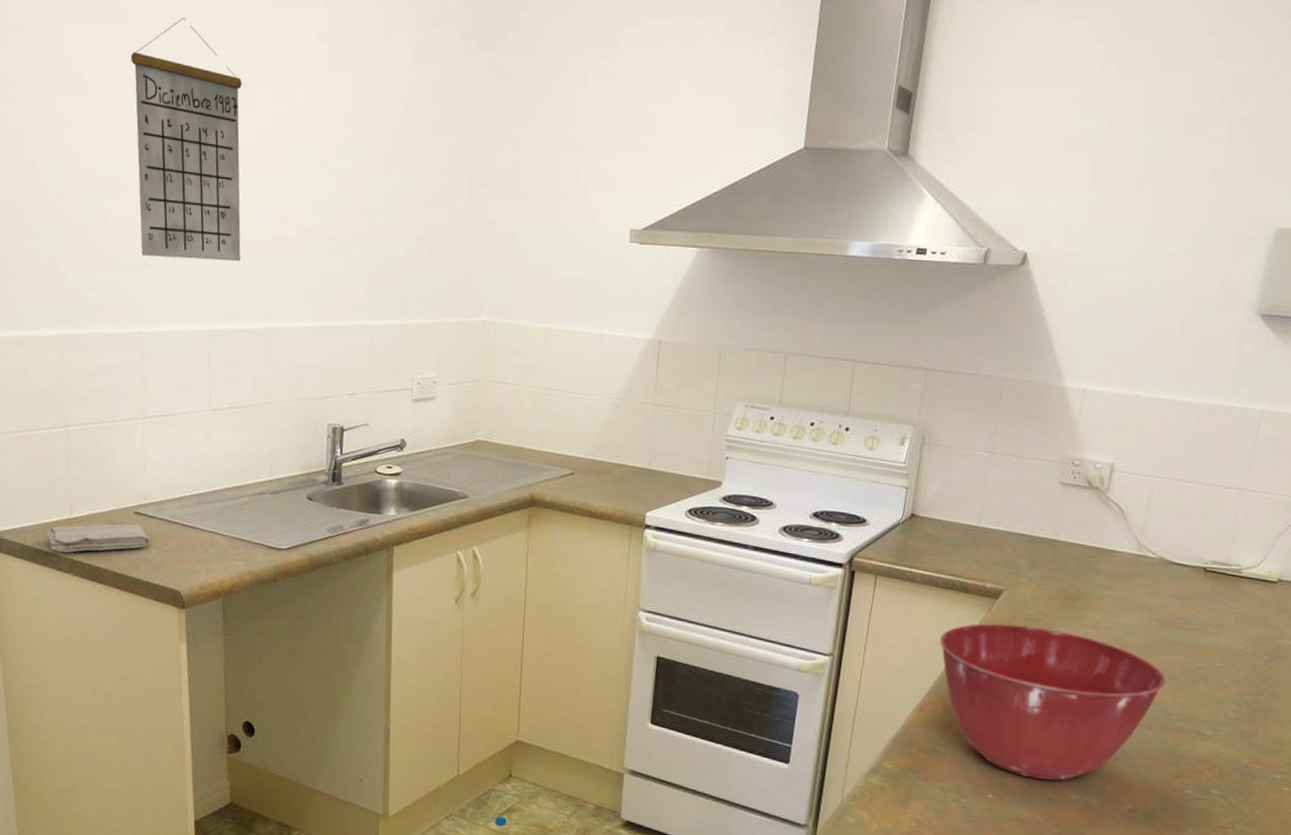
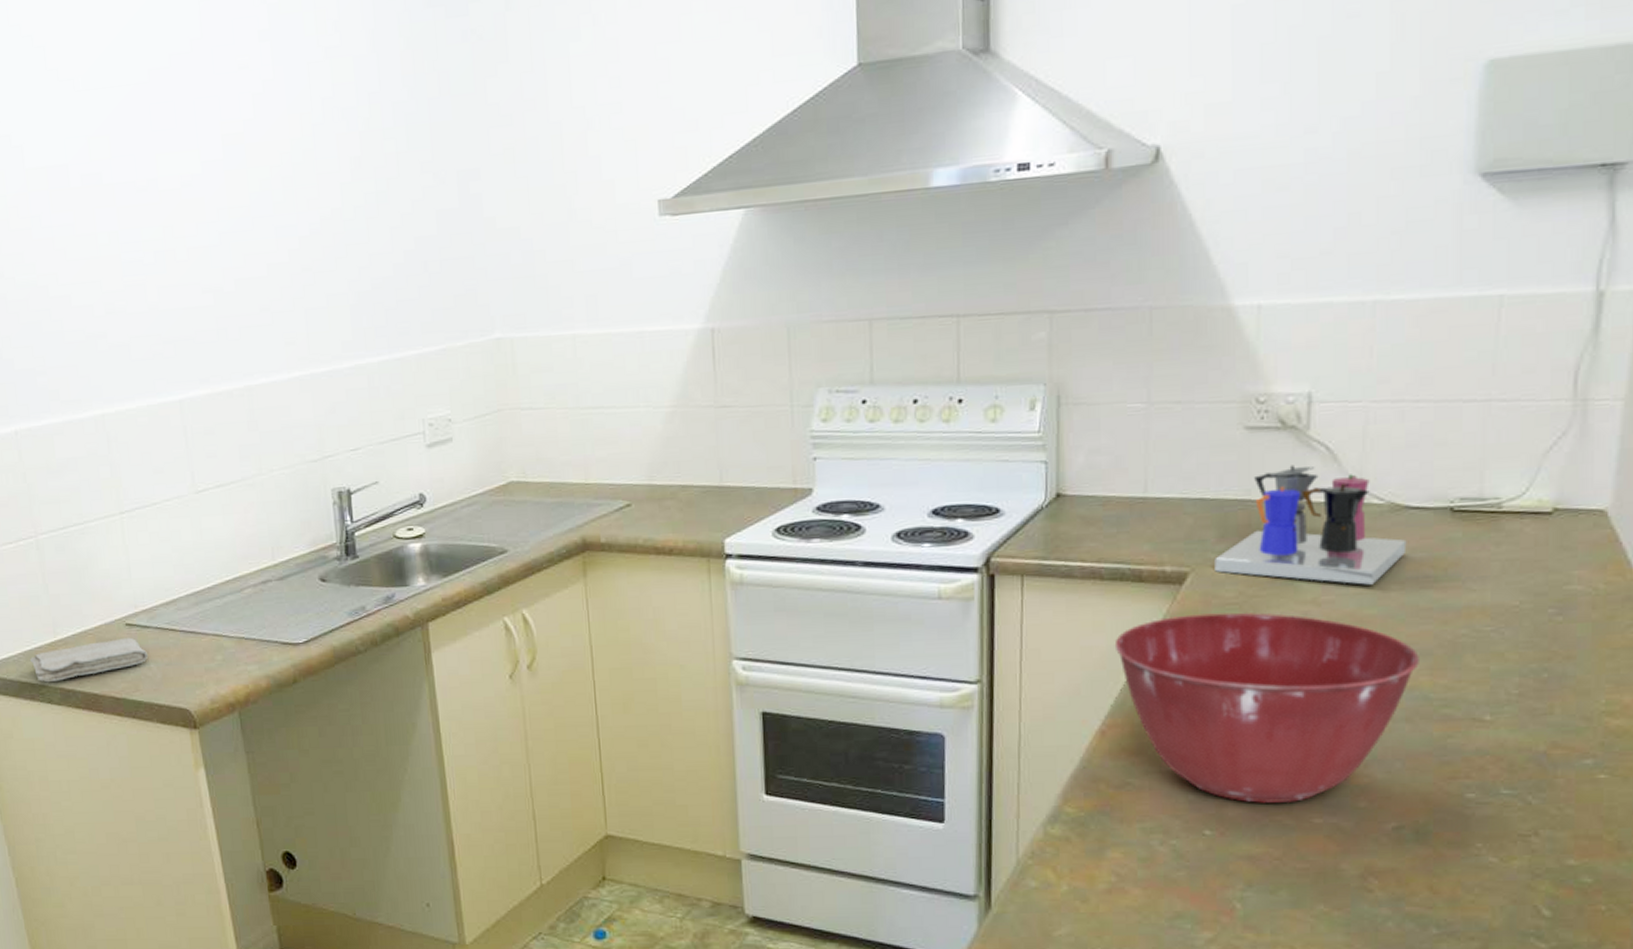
calendar: present [131,17,242,262] -> none [50,40,205,325]
coffee maker: none [1023,517,1169,619] -> present [1215,465,1407,585]

